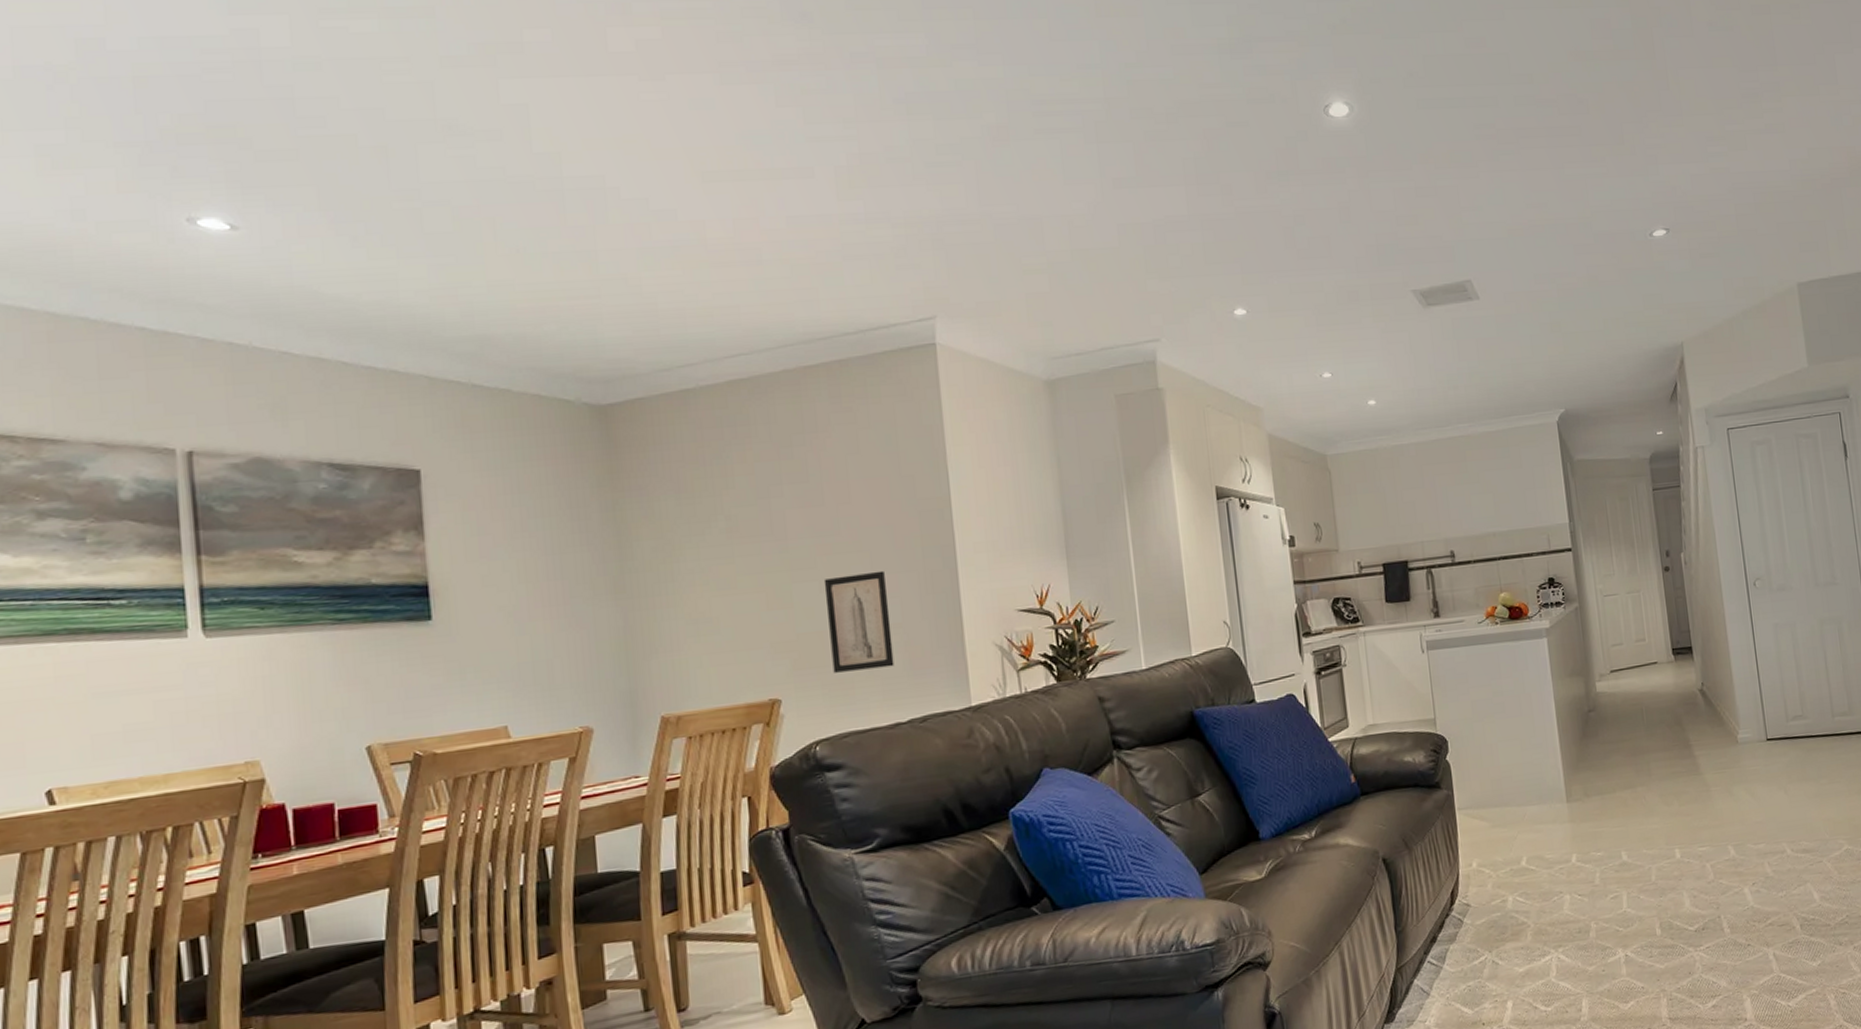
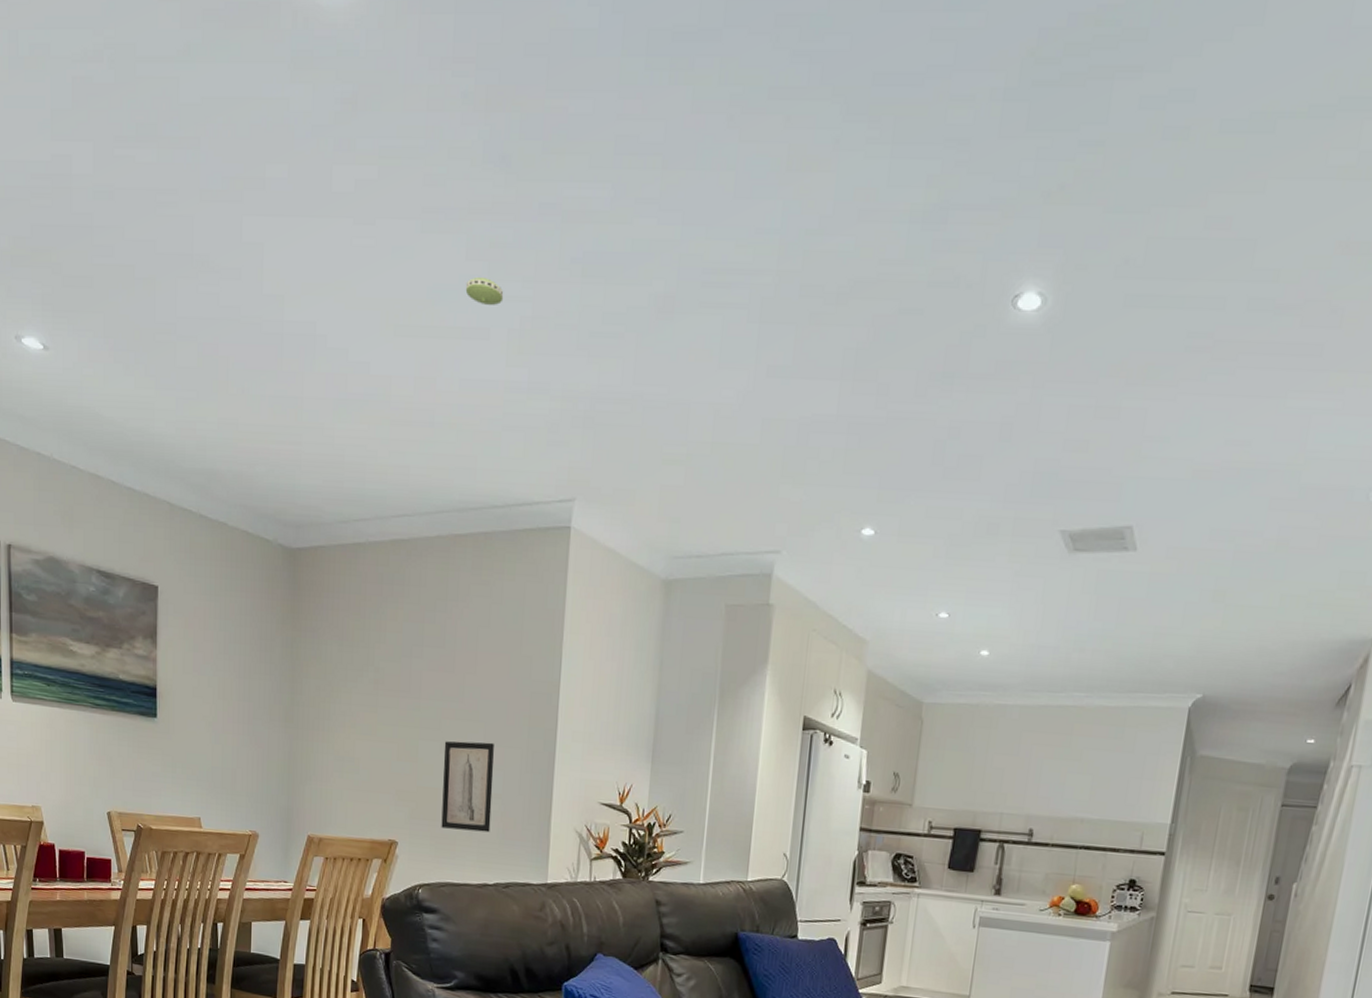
smoke detector: none [779,121,825,146] -> present [465,276,504,305]

